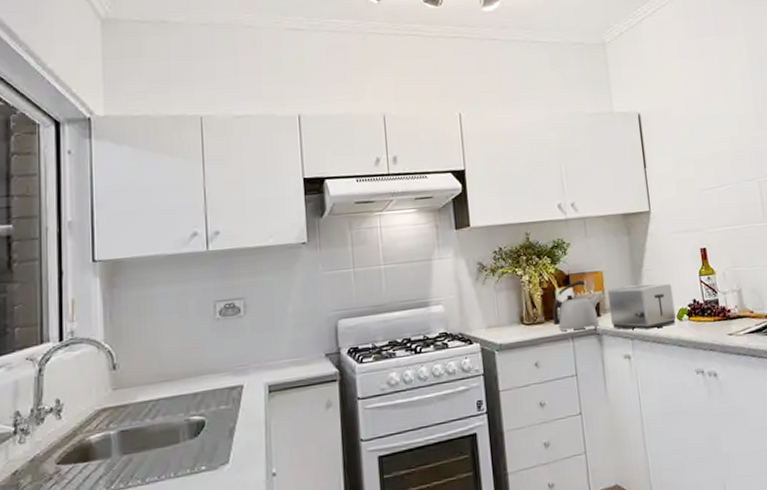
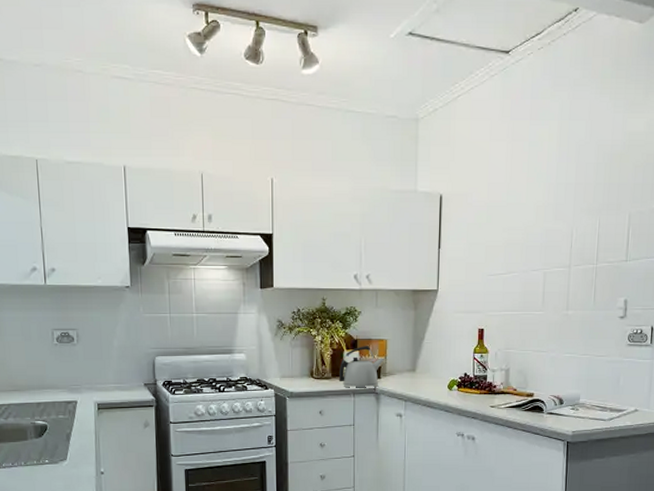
toaster: present [607,283,676,331] -> none [389,355,447,395]

